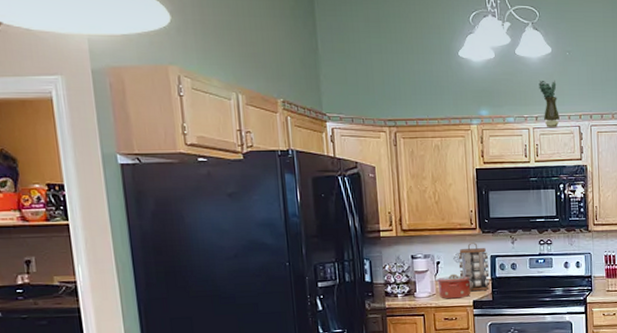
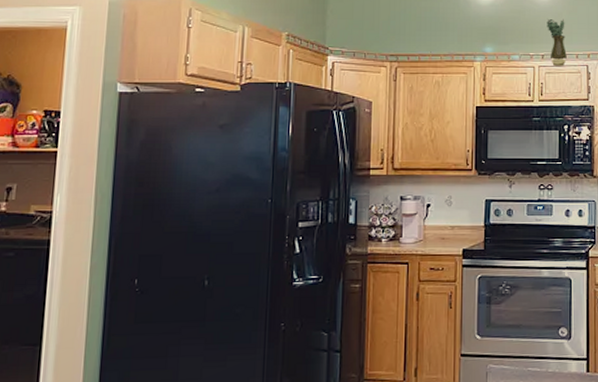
casserole: present [436,274,472,299] -> none [424,218,463,246]
spice rack: present [458,241,490,292] -> none [450,183,483,239]

